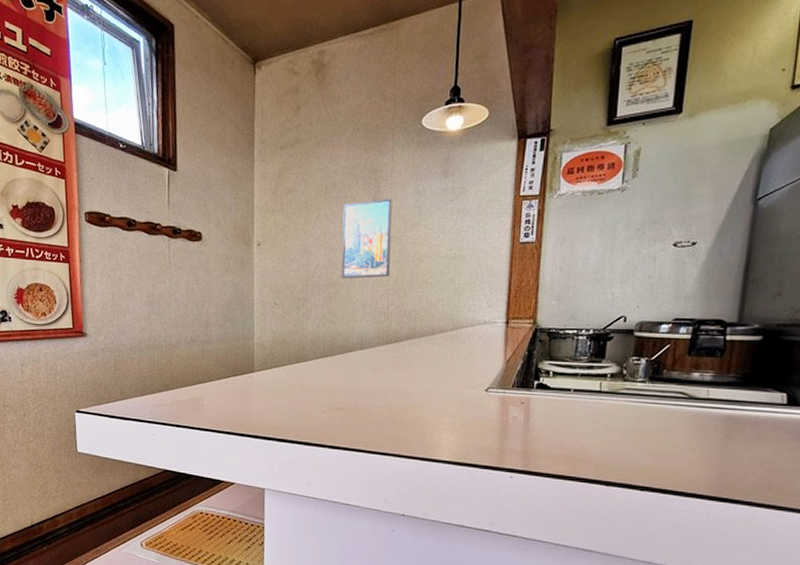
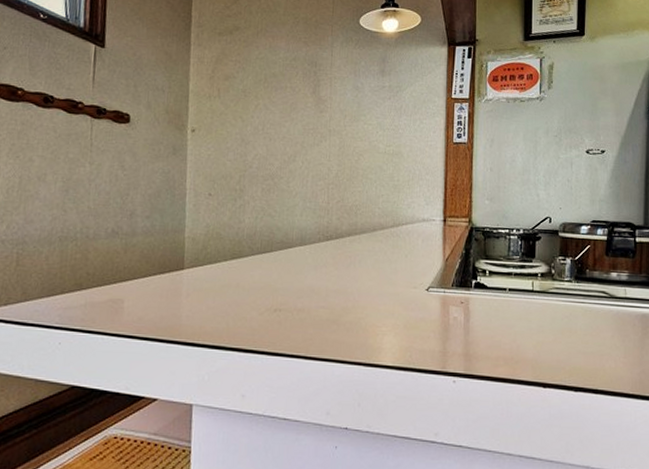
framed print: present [341,198,392,279] -> none [280,91,332,171]

